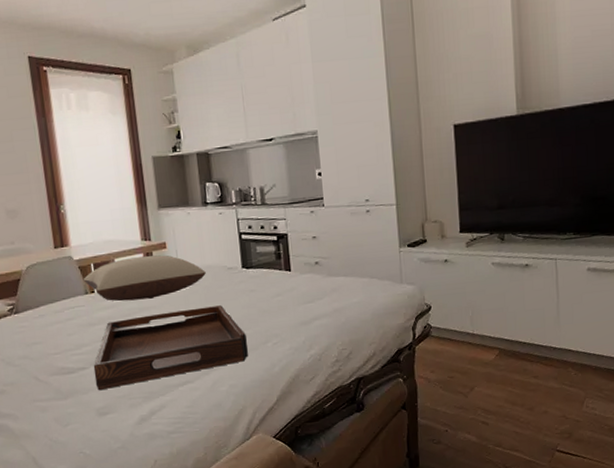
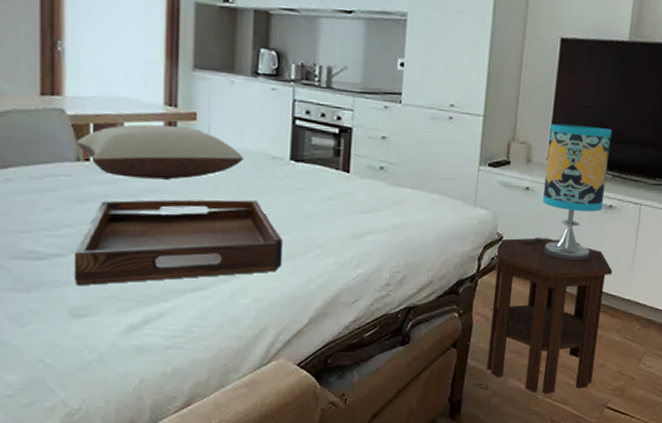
side table: none [428,302,540,444] -> present [486,237,613,395]
table lamp: none [448,196,520,320] -> present [520,123,612,262]

